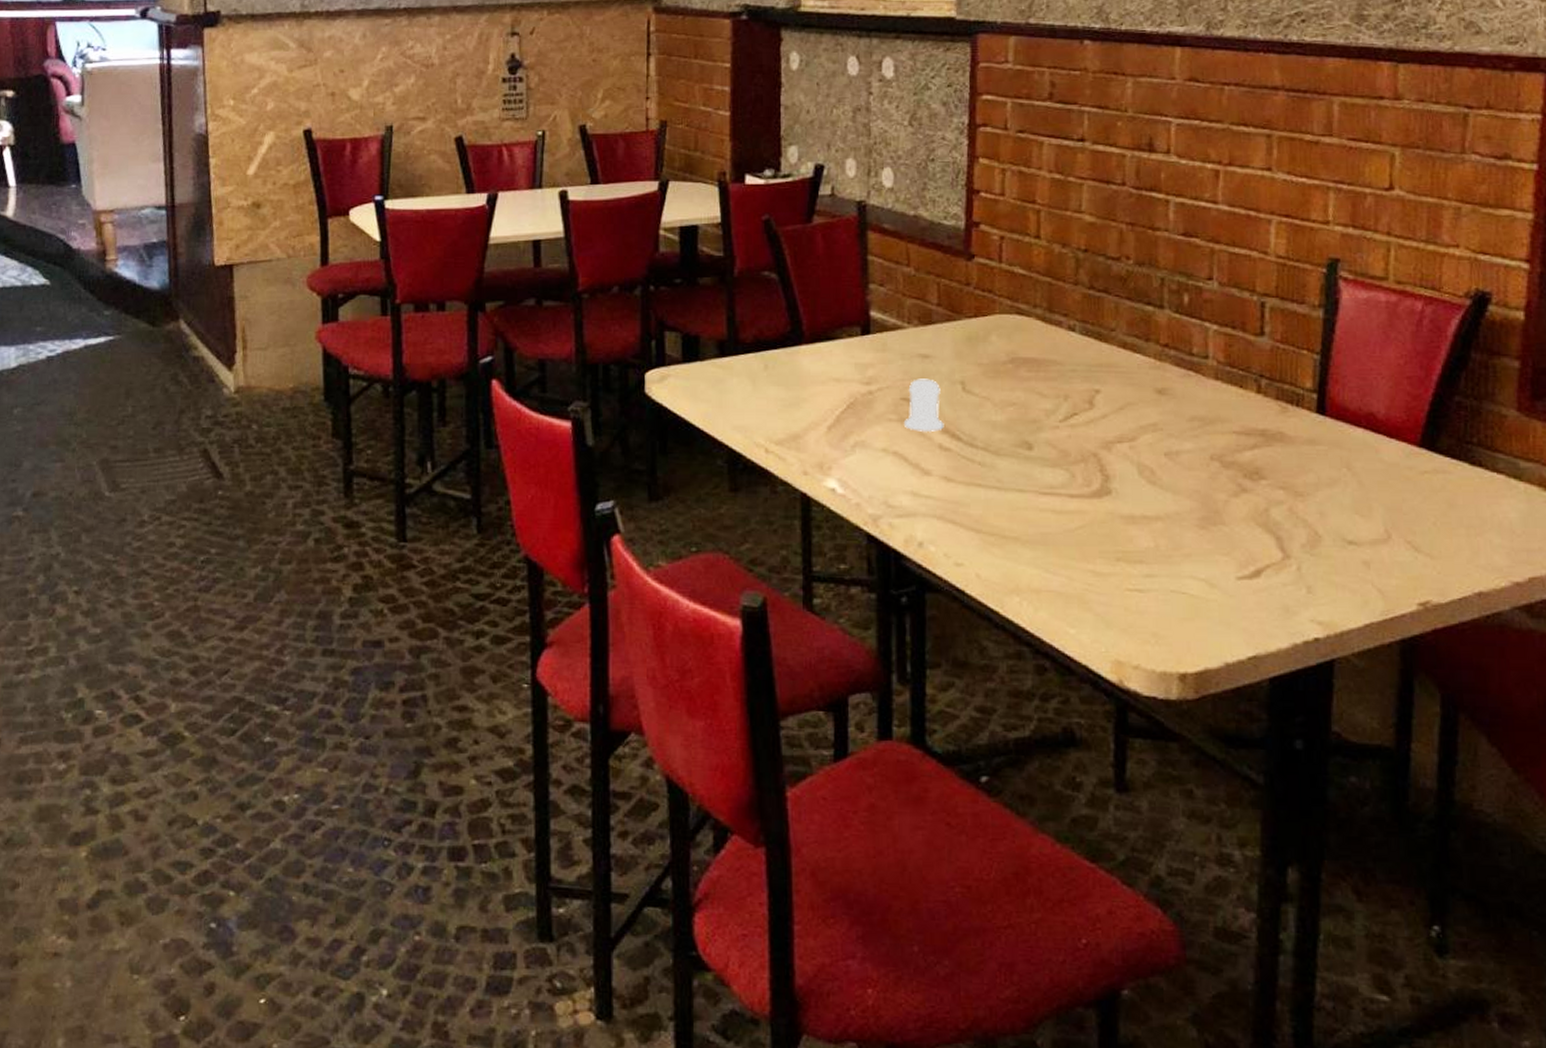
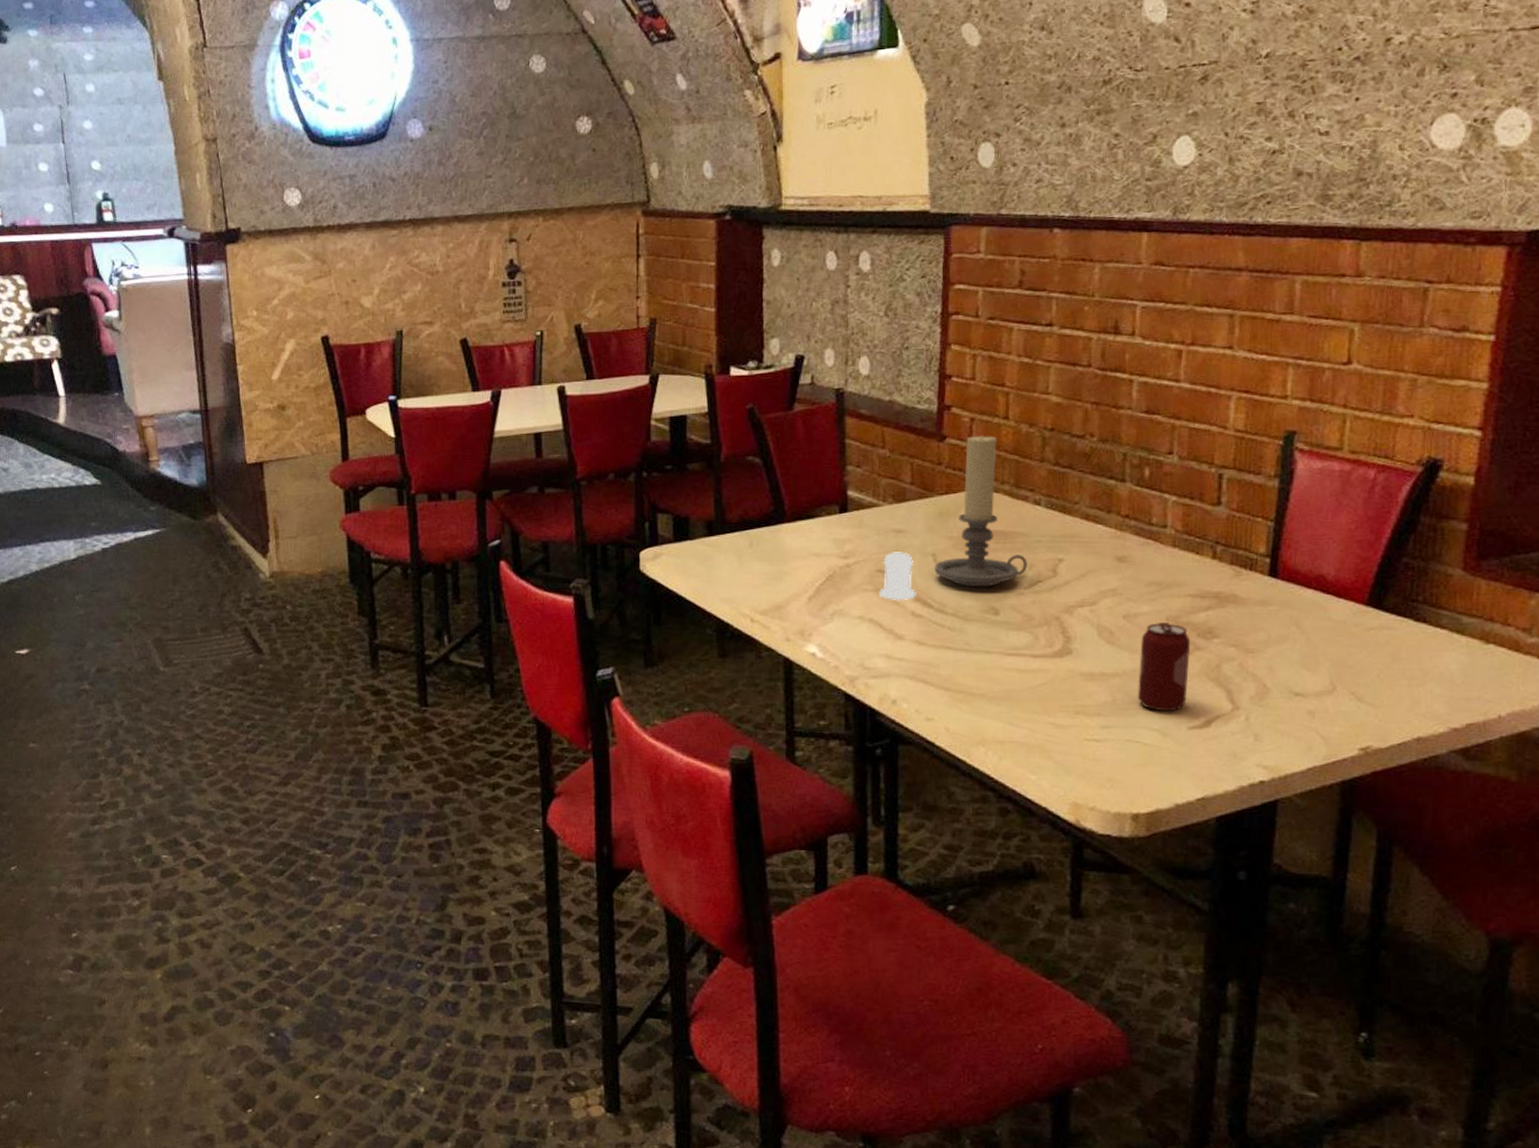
candle holder: none [963,254,1063,419] -> present [934,435,1028,587]
beverage can: none [1182,462,1237,560] -> present [1138,623,1191,712]

